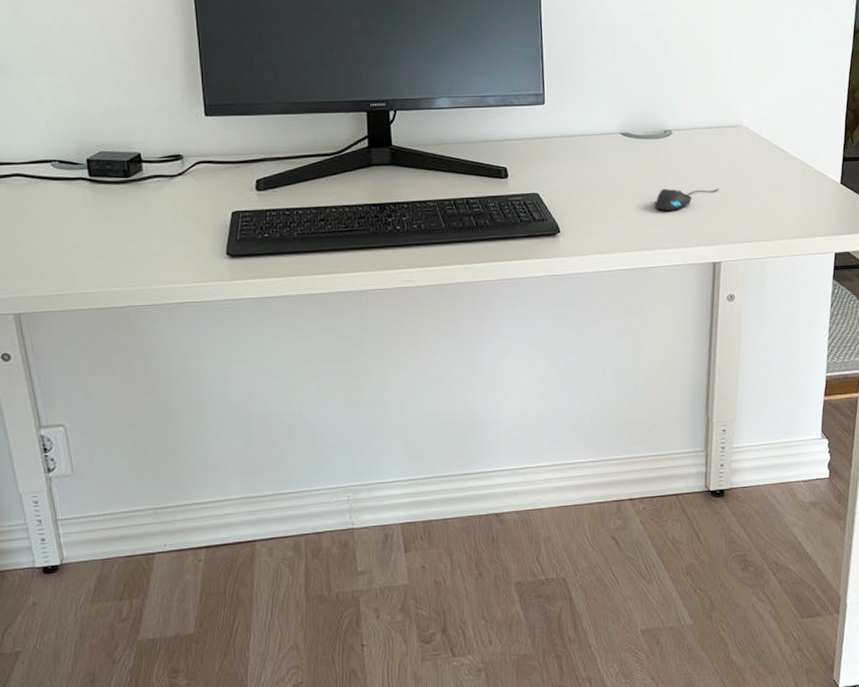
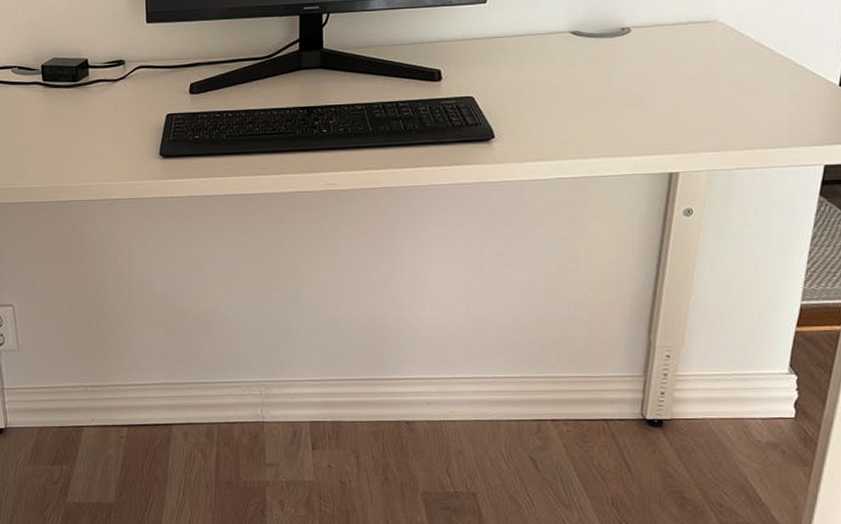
mouse: present [654,188,719,211] -> none [603,90,683,116]

